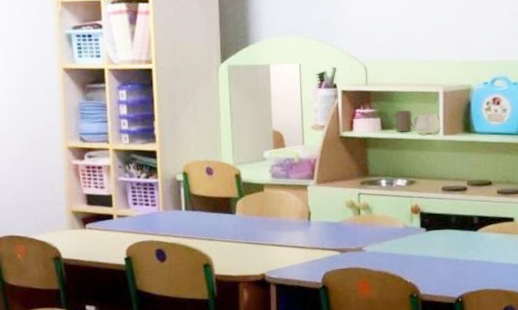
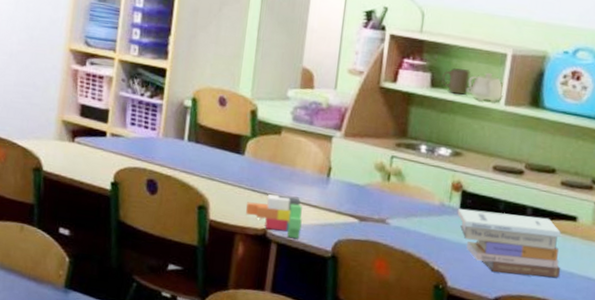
toy blocks: none [244,242,294,278] -> present [246,194,302,239]
books: none [418,222,508,275] -> present [457,209,561,277]

